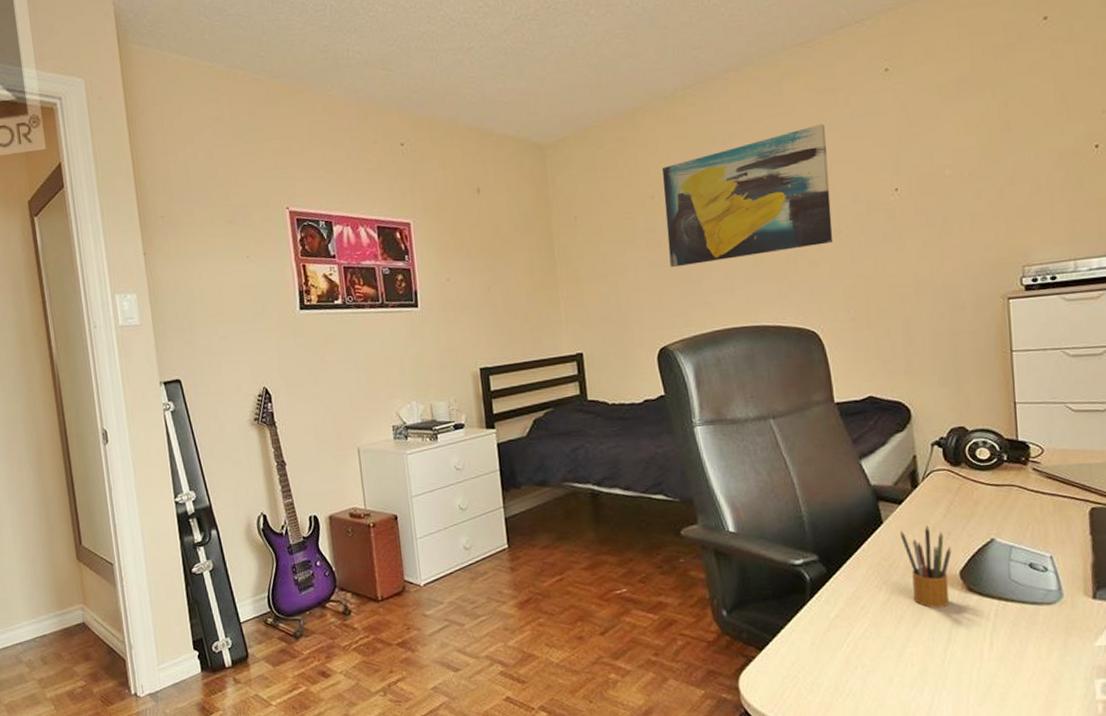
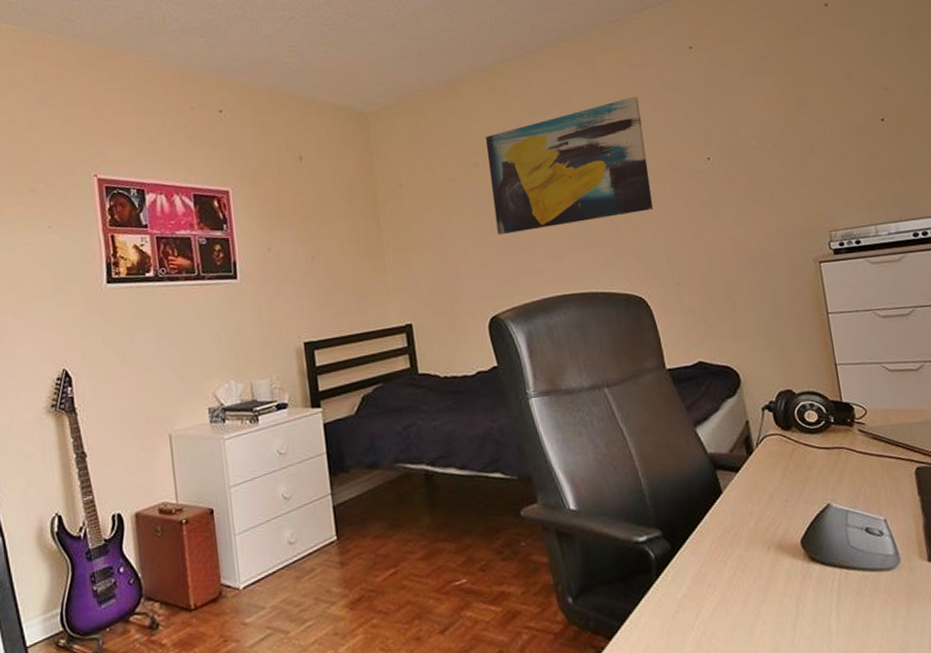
pencil box: present [900,525,952,608] -> none [739,493,794,581]

